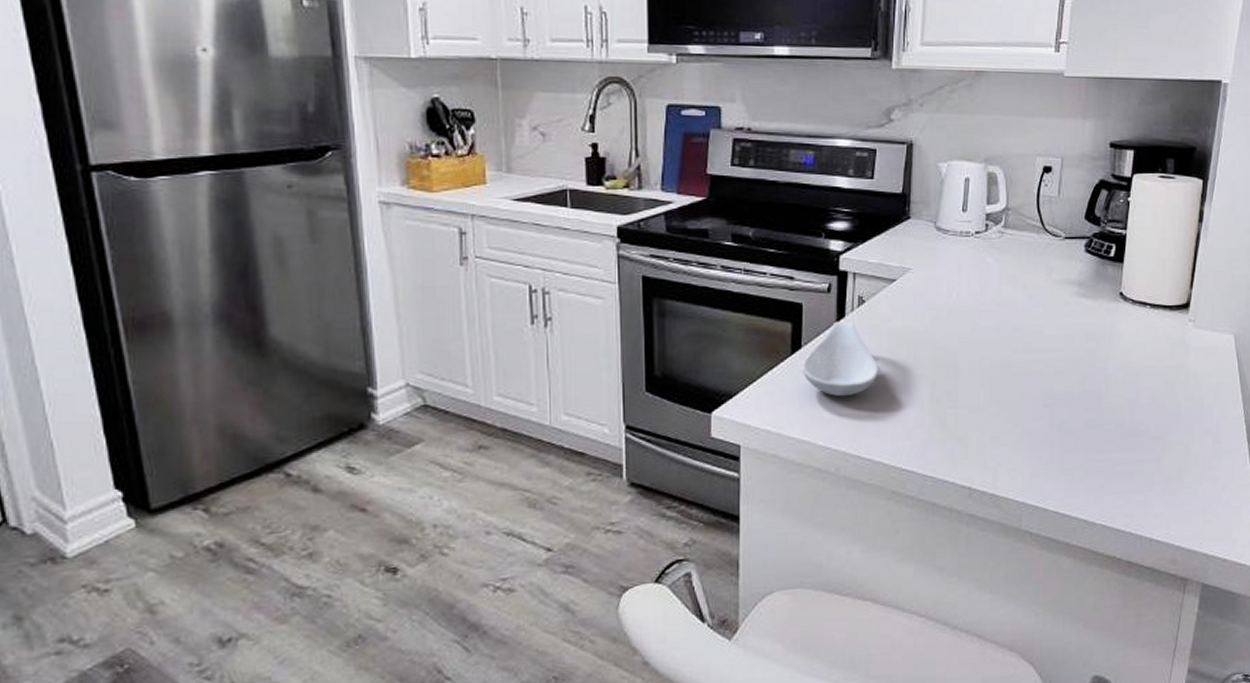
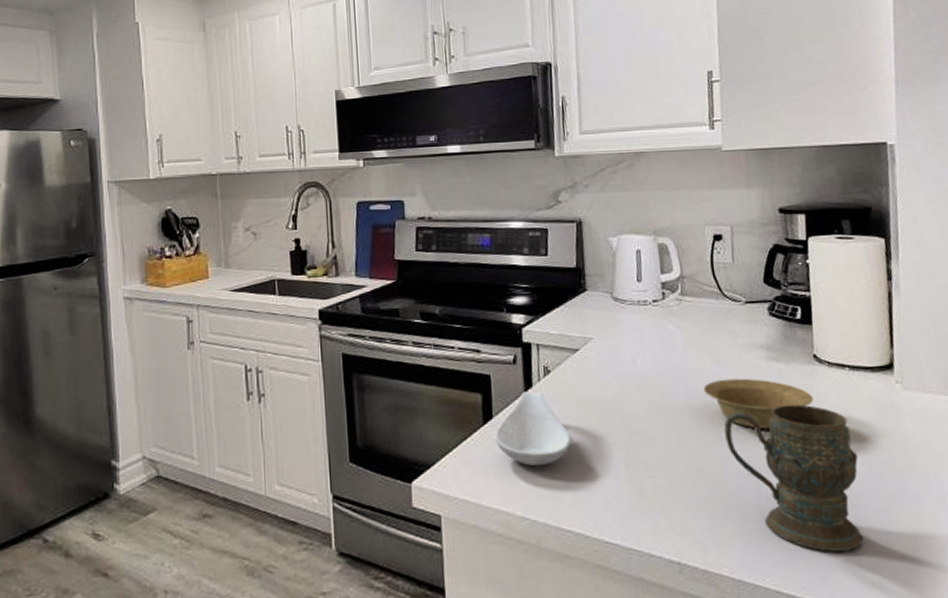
bowl: none [1013,313,1113,364] -> present [703,378,813,430]
mug: none [1028,340,1144,476] -> present [724,404,864,552]

